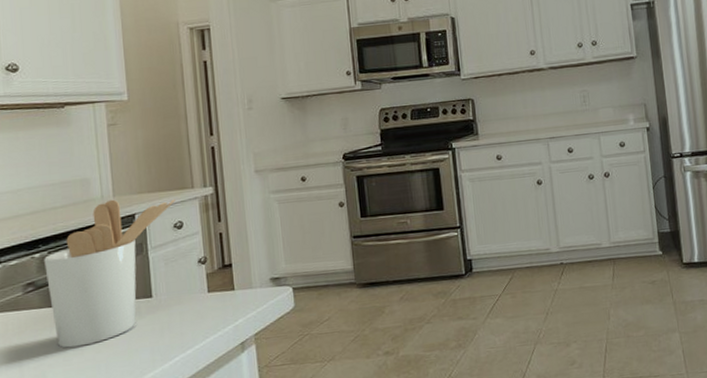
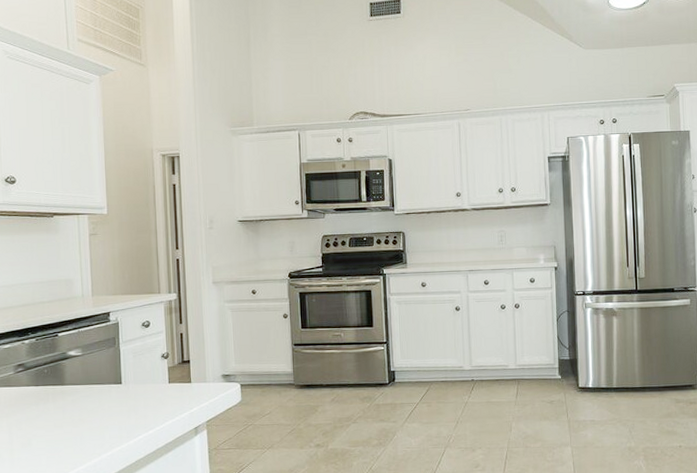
utensil holder: present [44,199,175,349] -> none [32,298,144,421]

